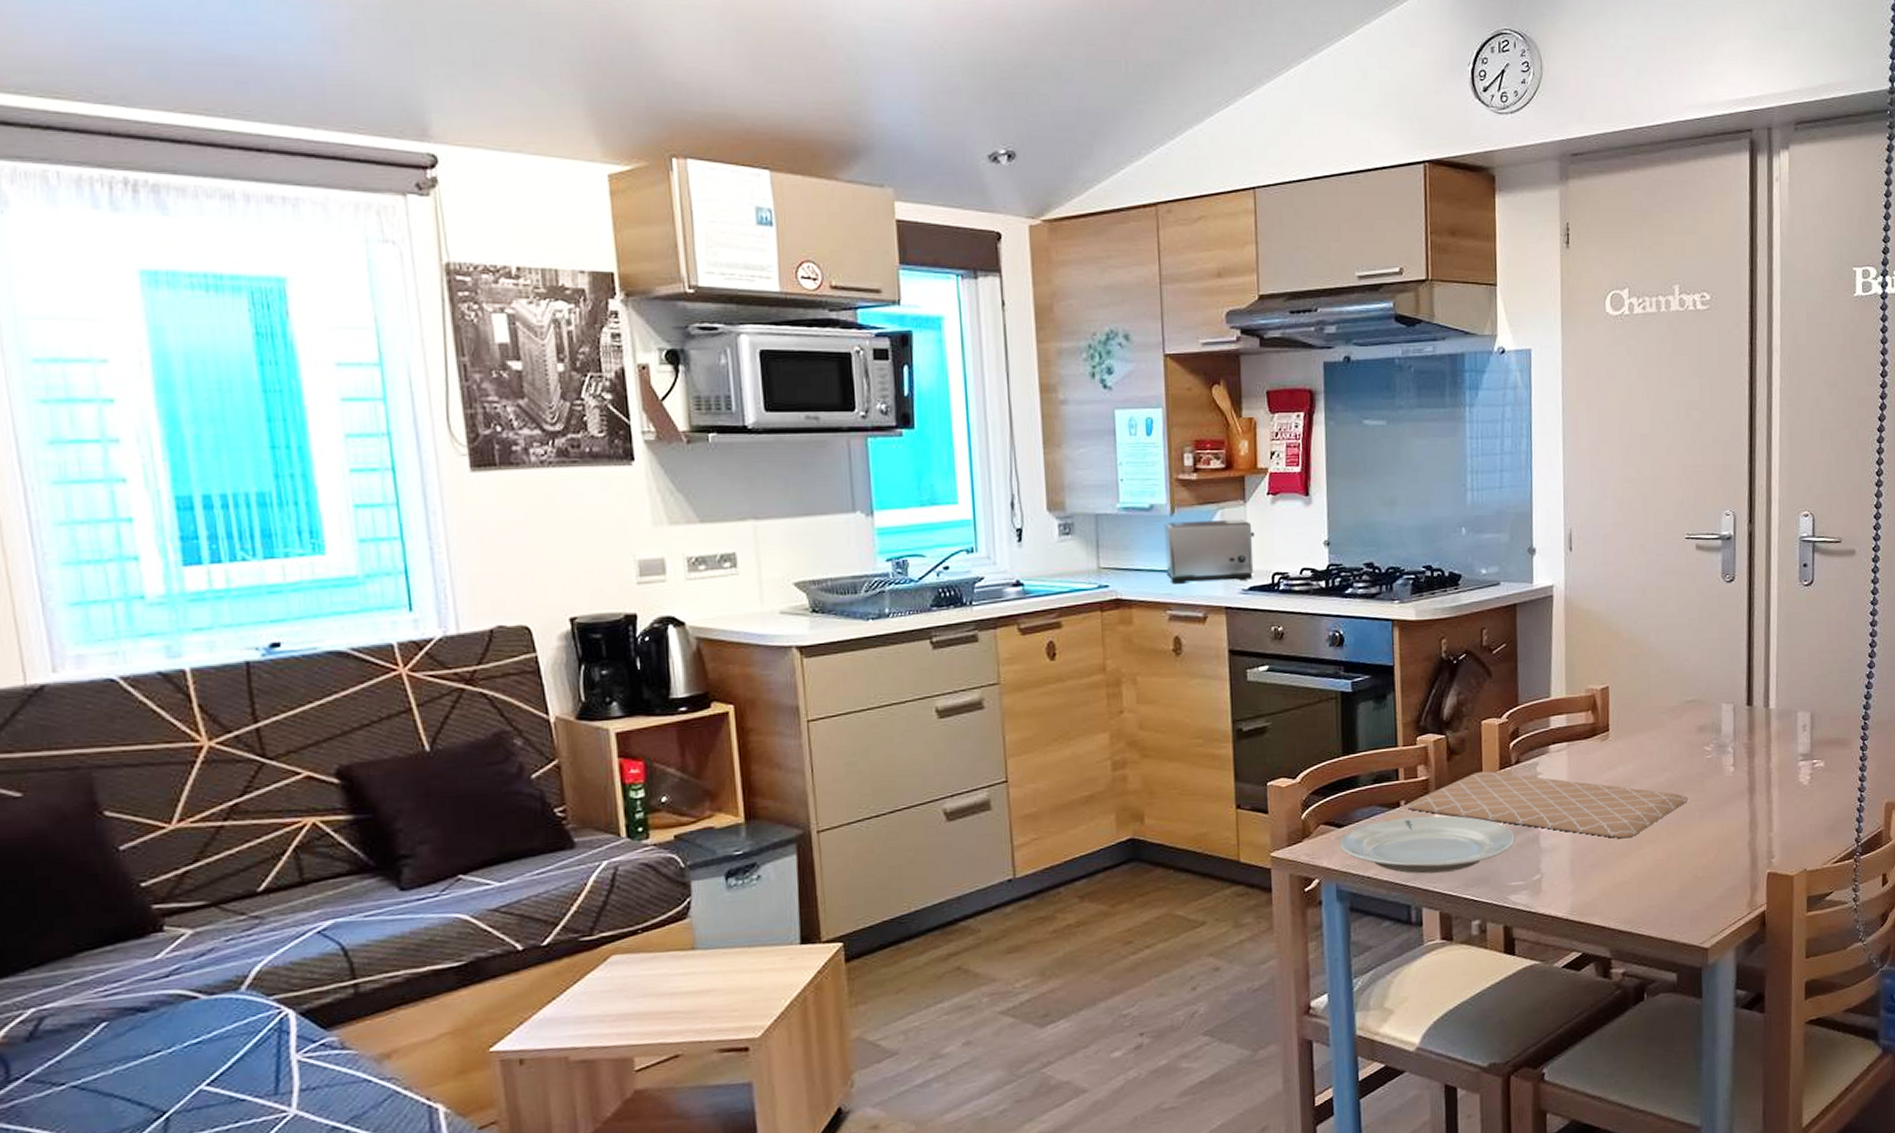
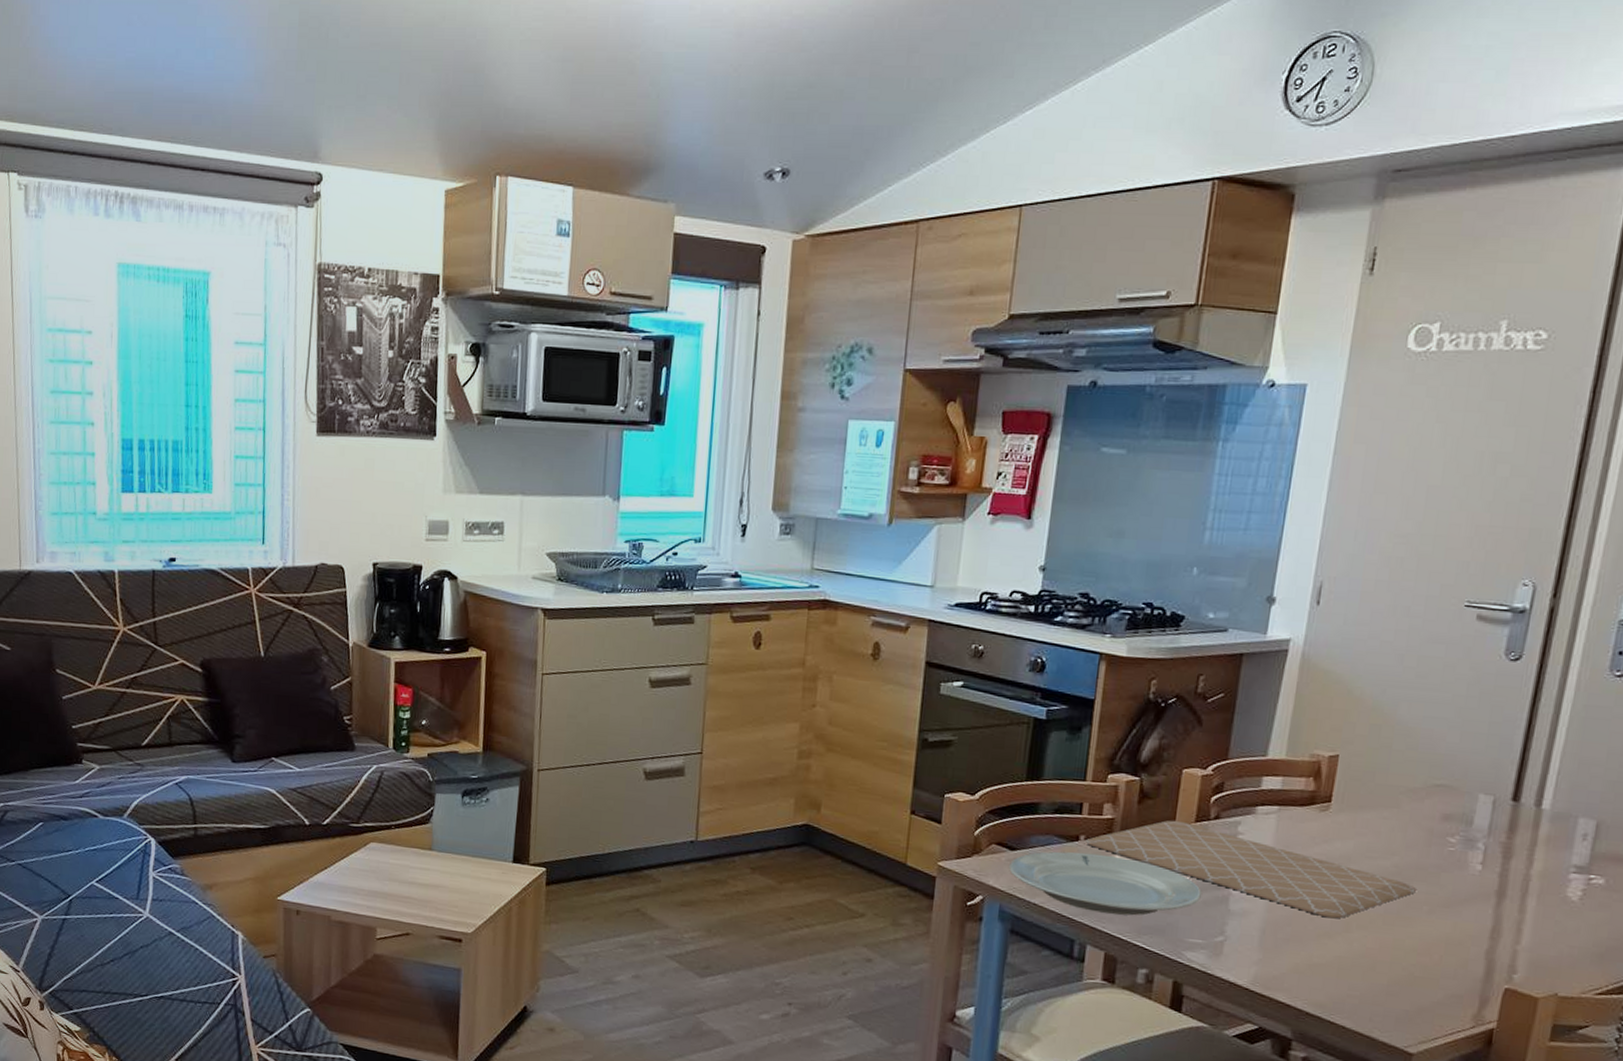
toaster: present [1164,519,1255,584] -> none [875,532,970,596]

